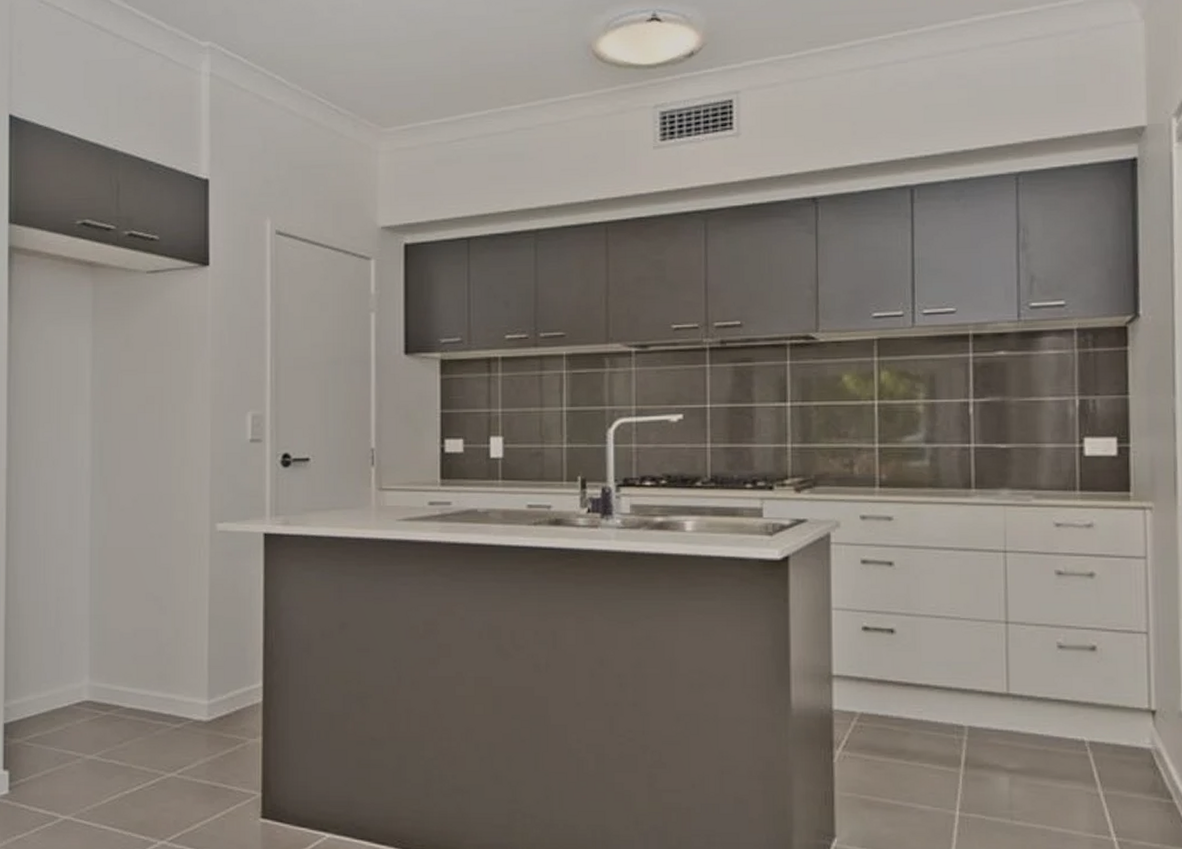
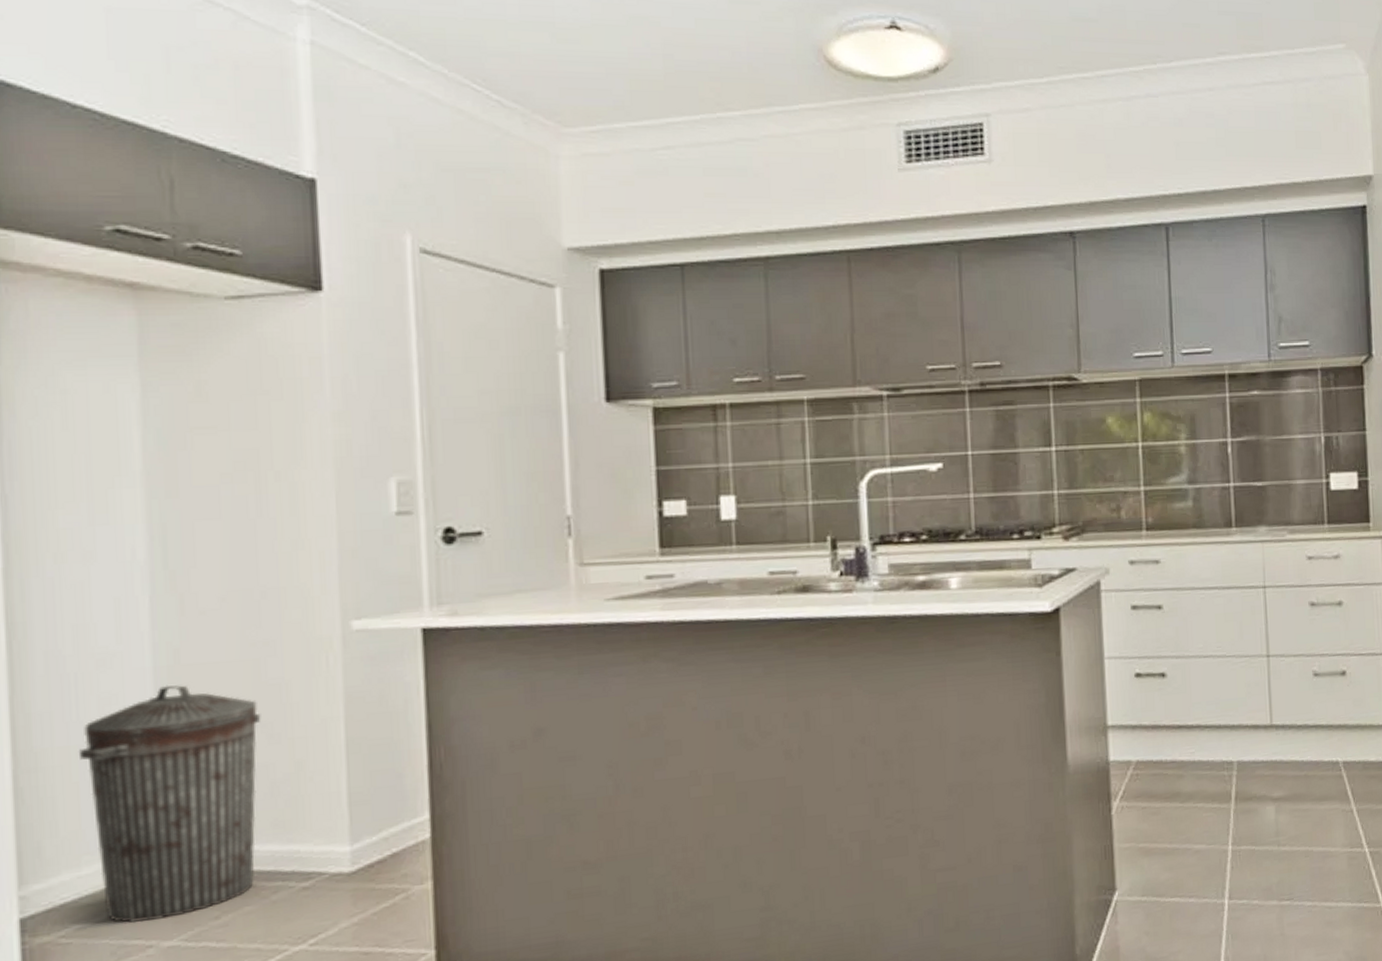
trash can: none [43,562,155,738] -> present [78,685,261,924]

